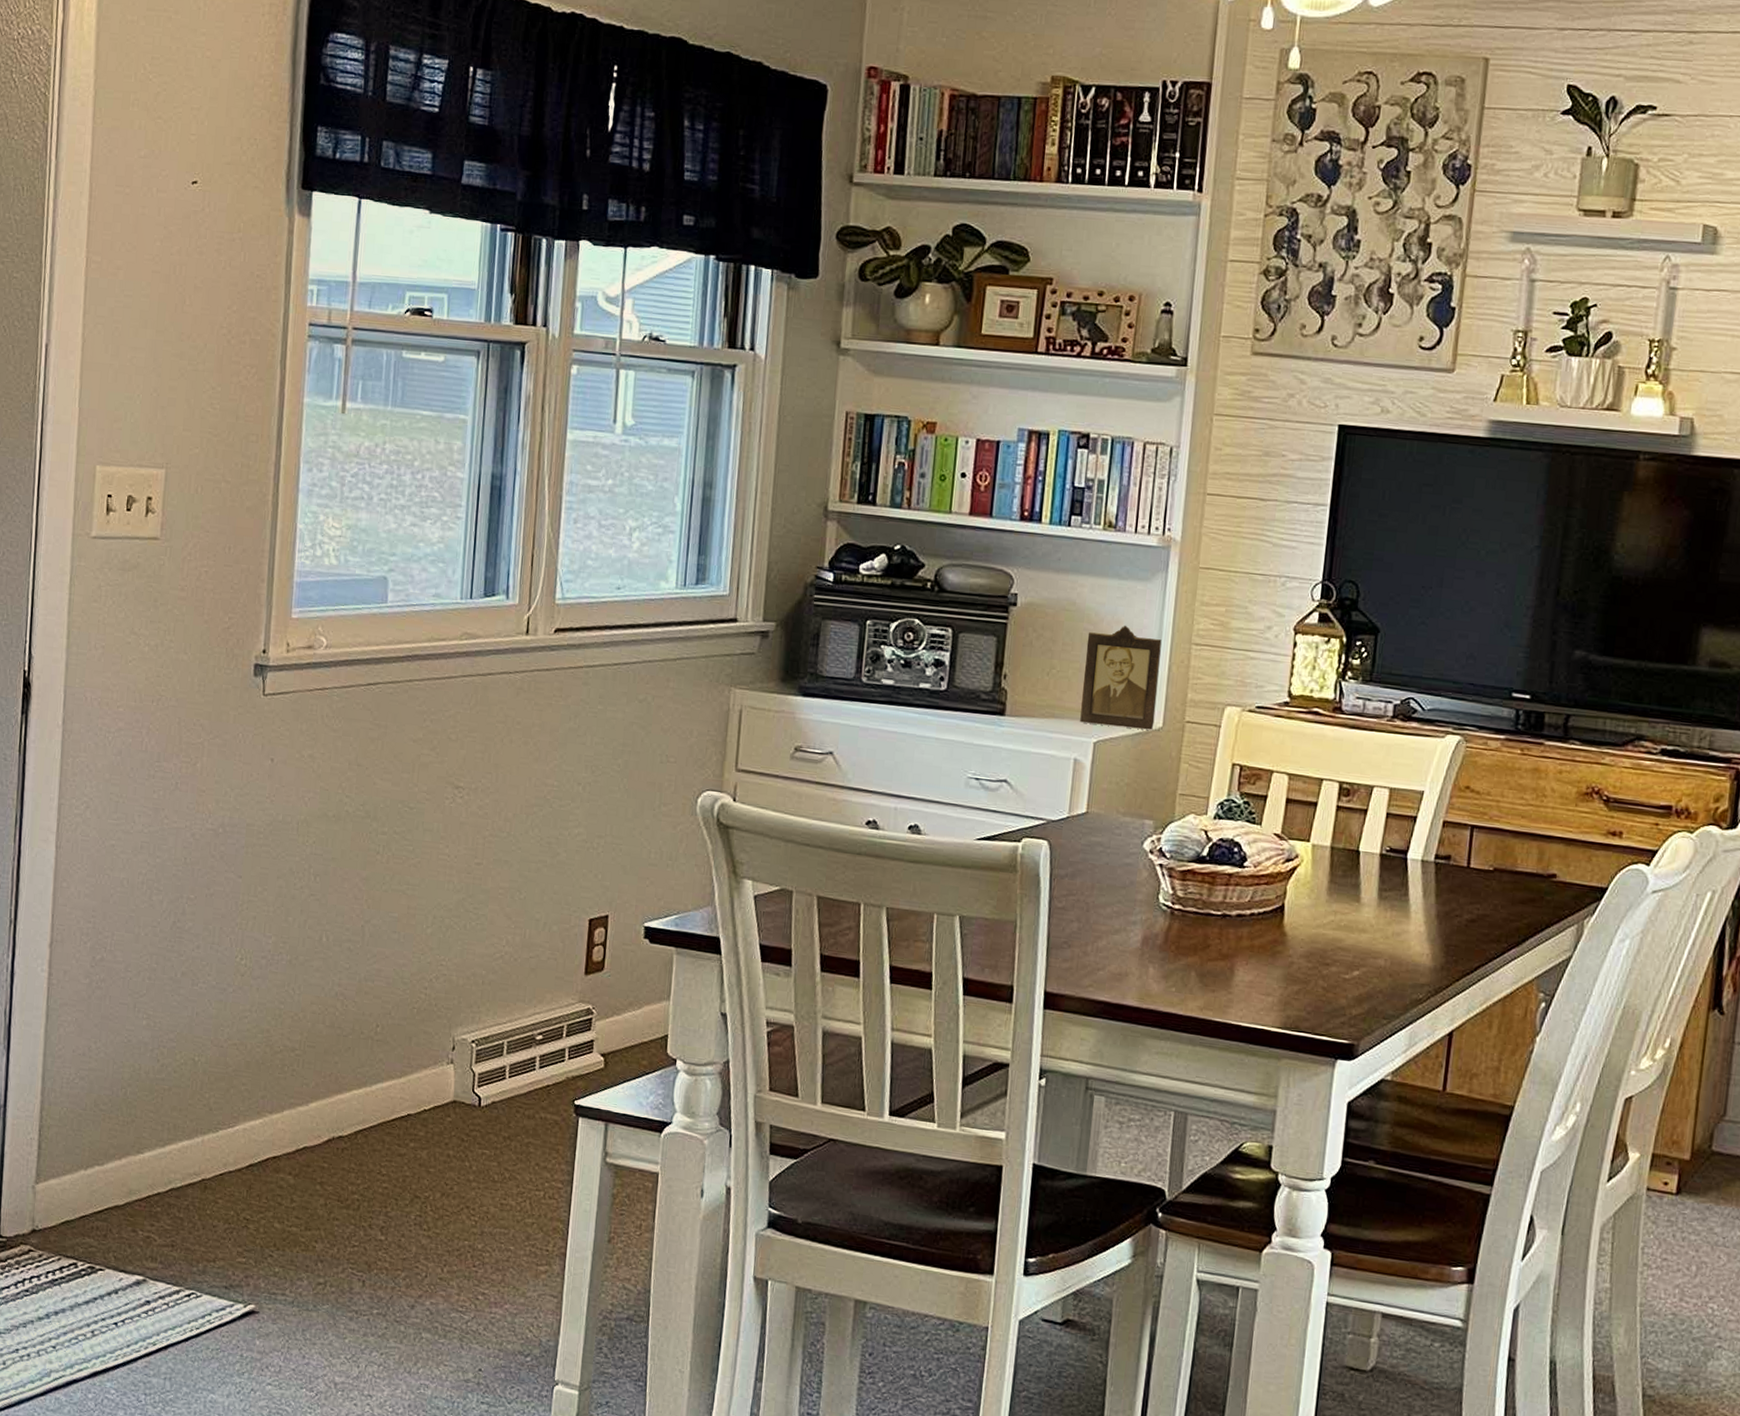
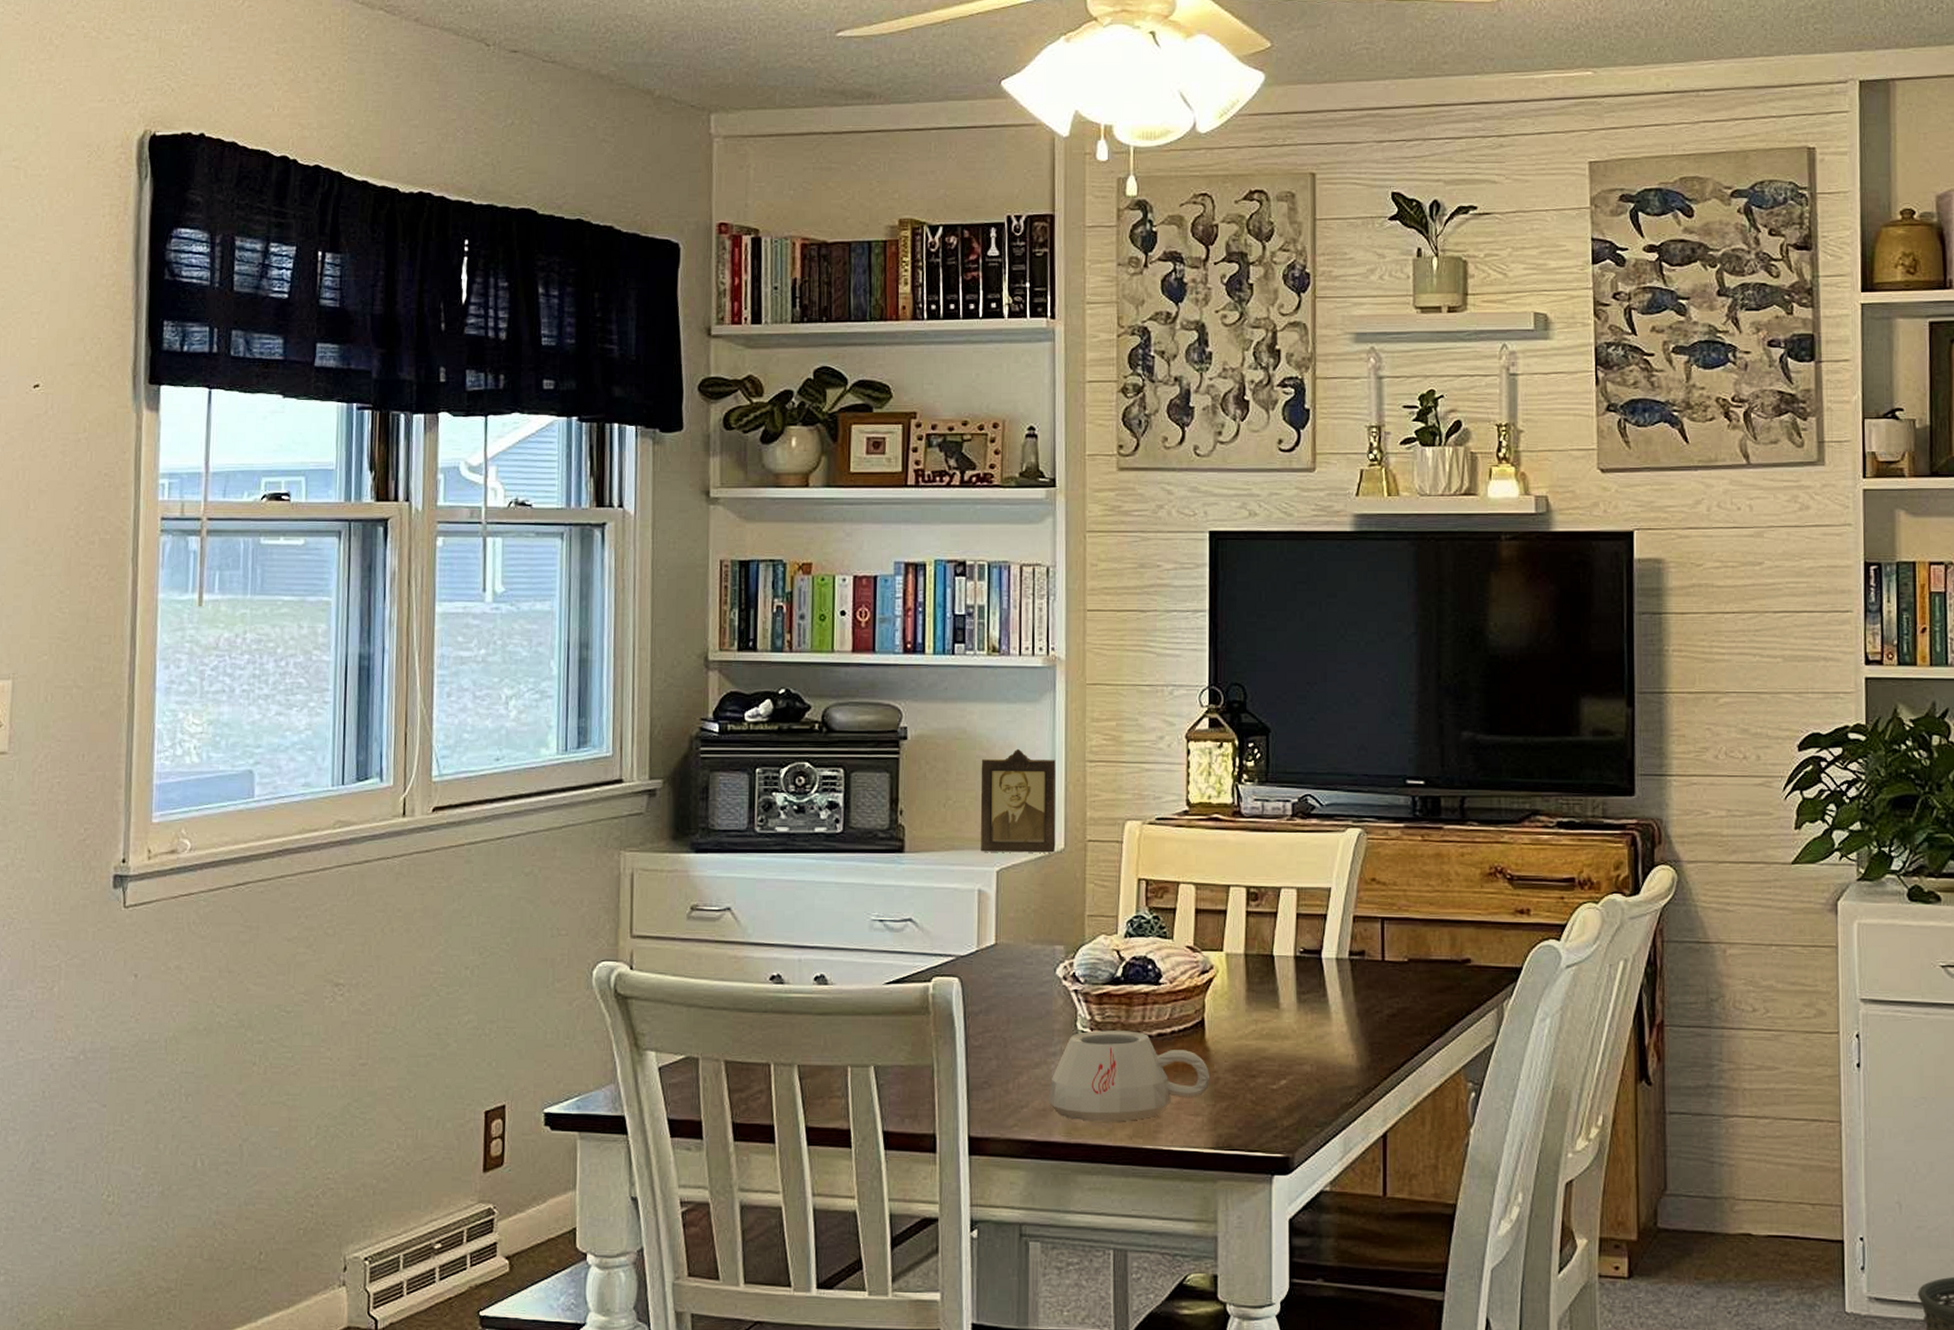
cup: none [1125,904,1285,994] -> present [1049,1030,1211,1122]

